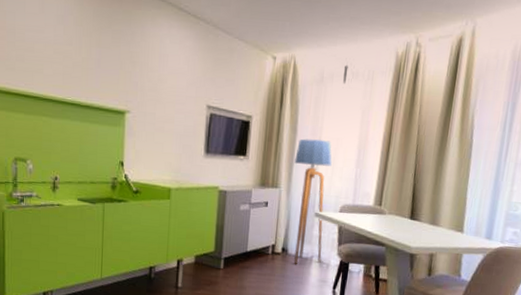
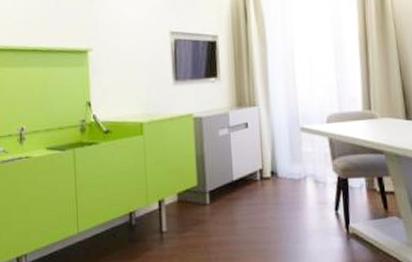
floor lamp: present [294,139,332,265] -> none [269,49,316,189]

